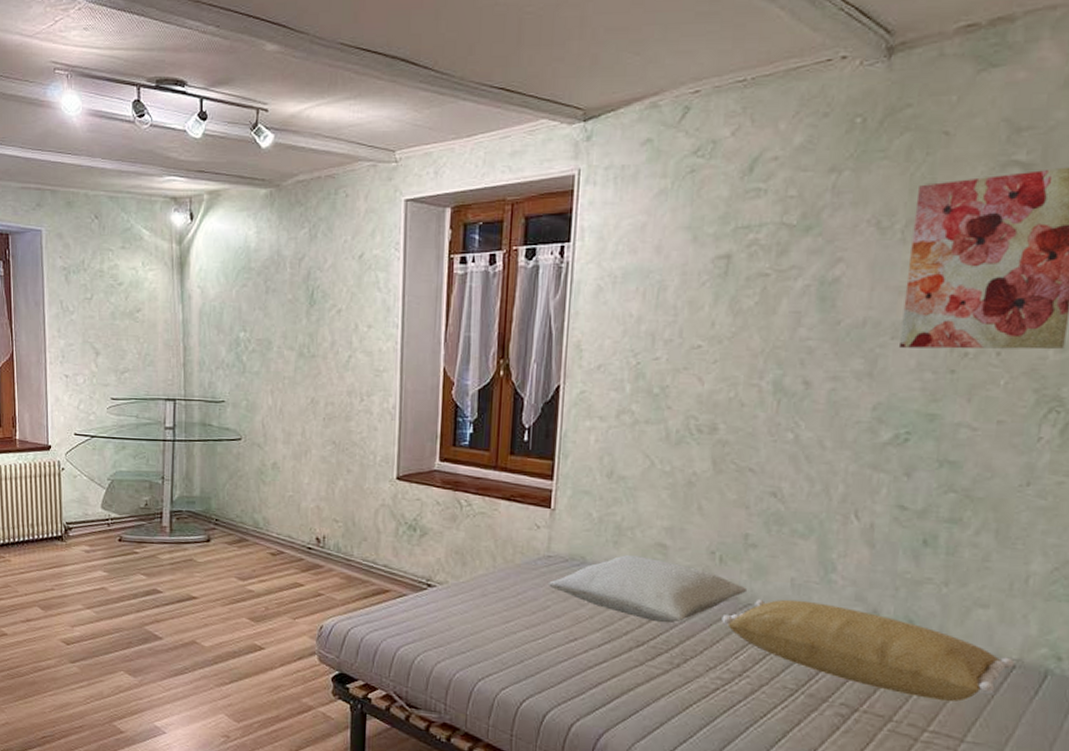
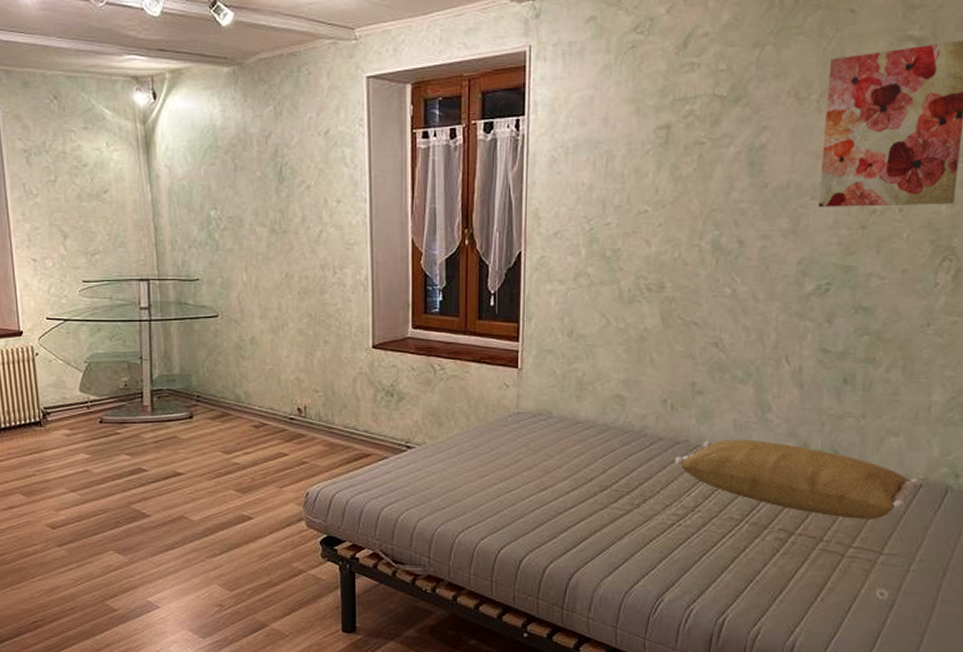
pillow: present [547,554,748,624] -> none [518,407,697,468]

